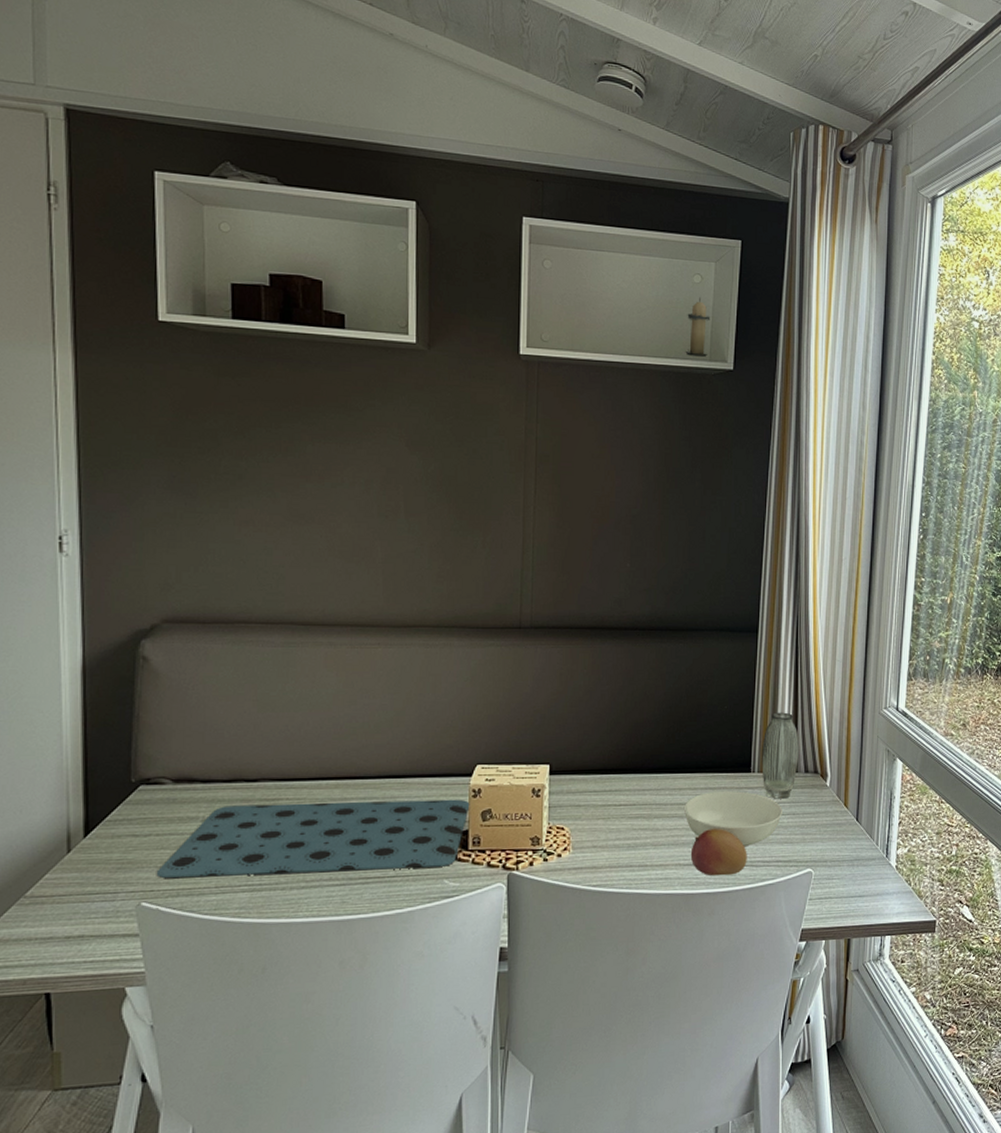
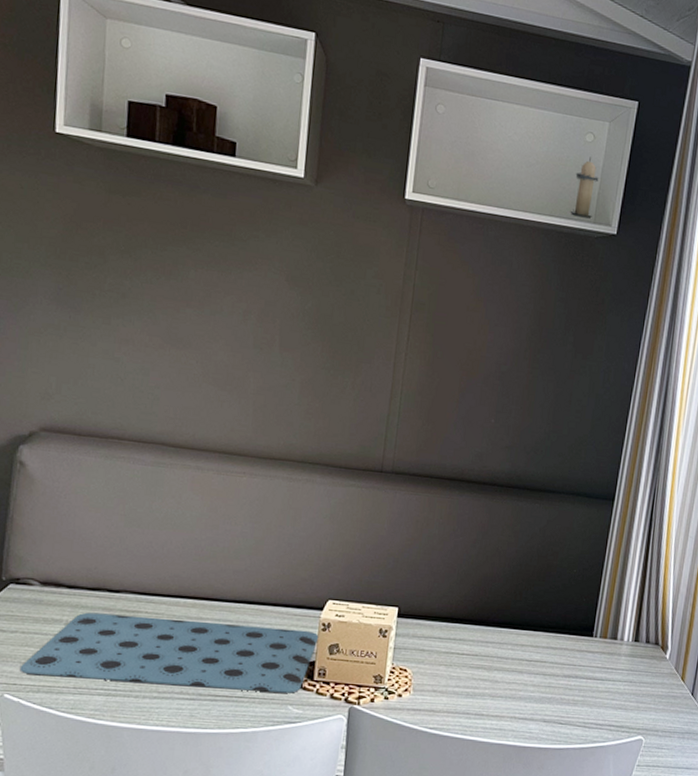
bowl: present [683,790,782,847] -> none [523,651,620,708]
fruit: present [690,829,747,876] -> none [526,687,582,734]
vase: present [762,712,799,799] -> none [603,581,644,666]

